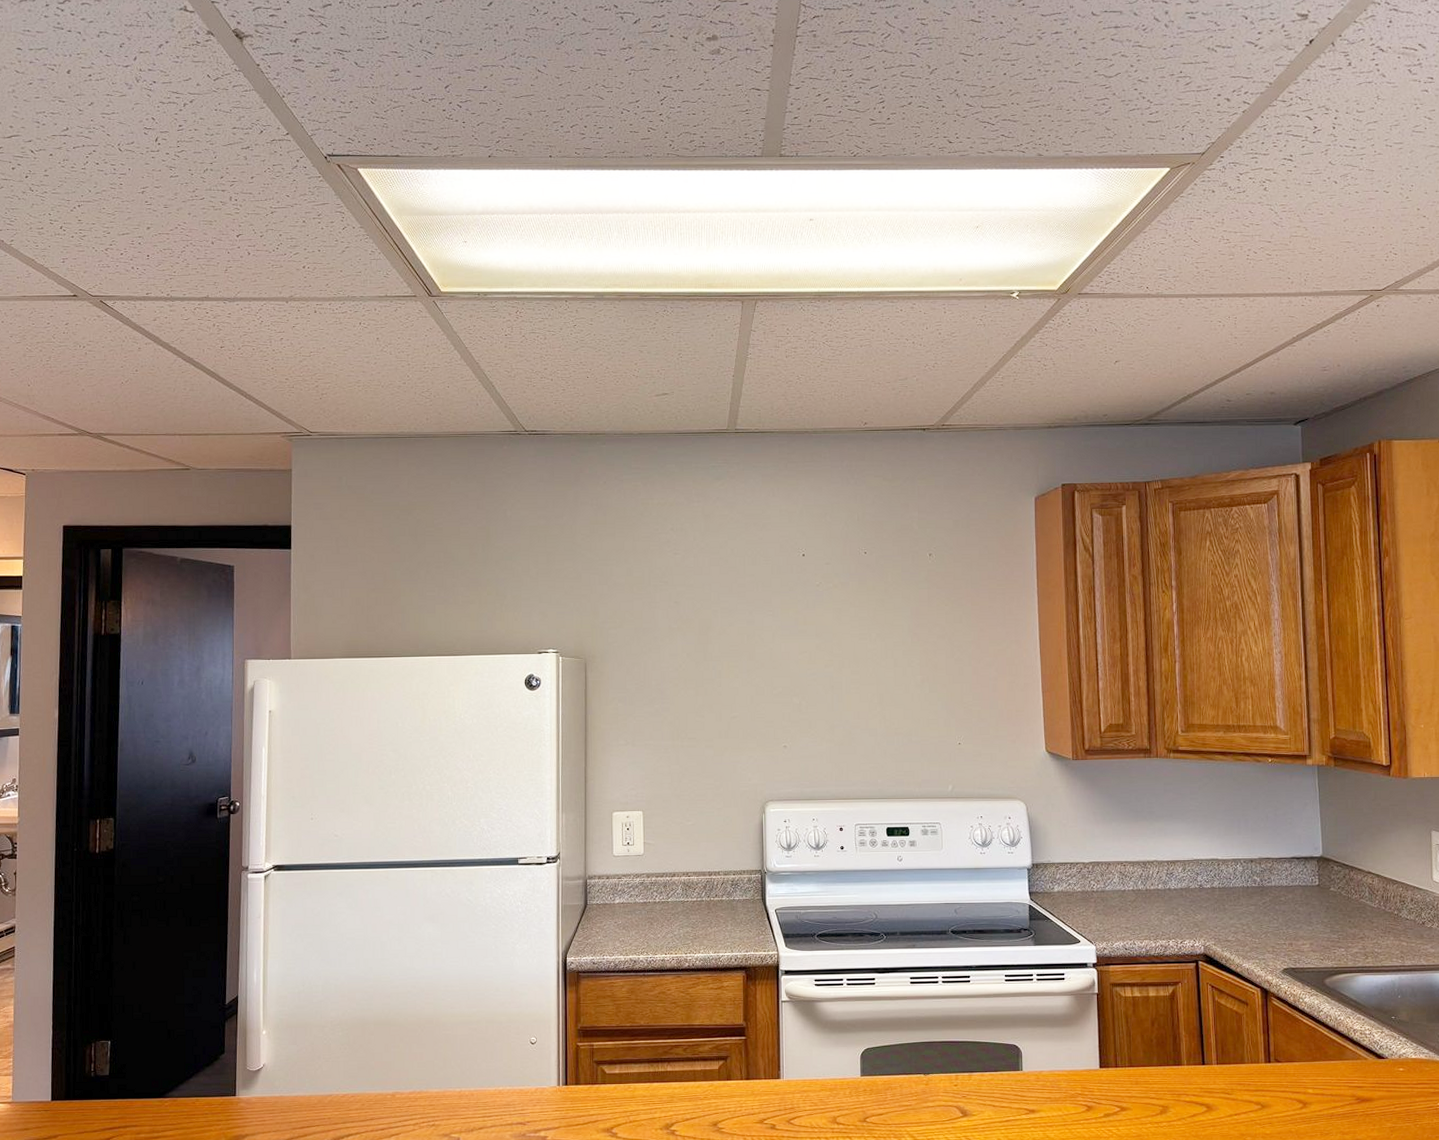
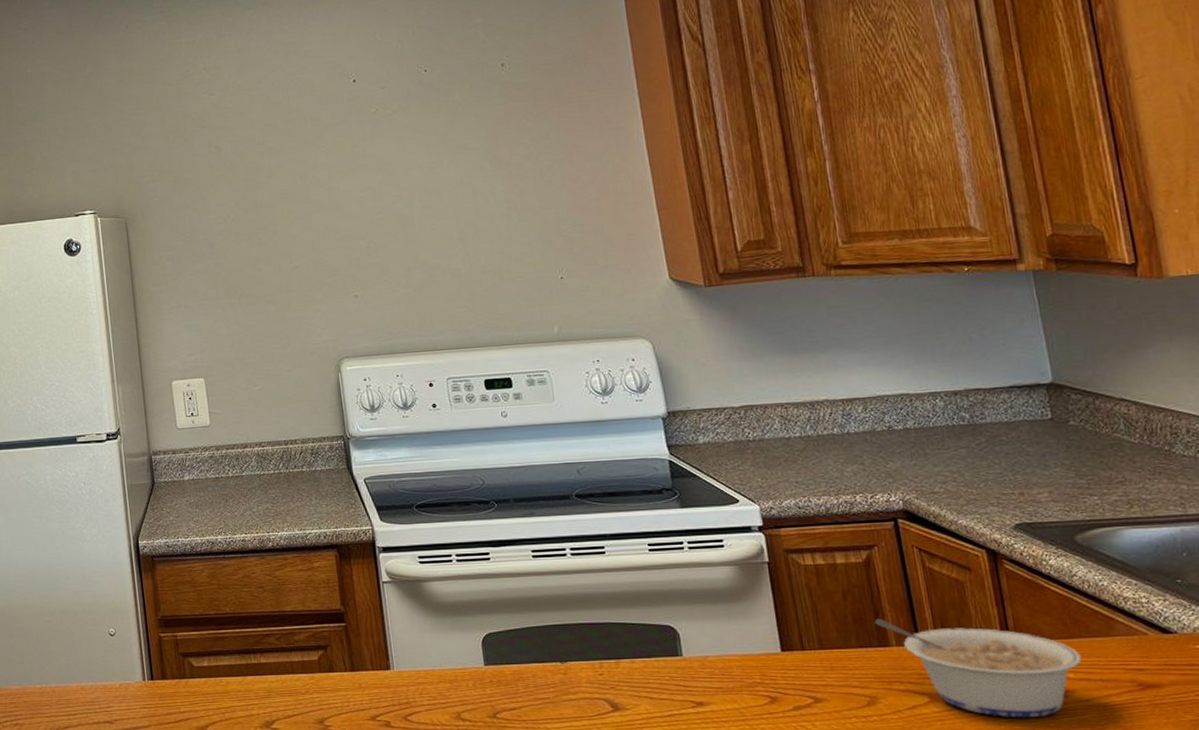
legume: none [1173,1042,1320,1125] -> present [875,618,1082,718]

